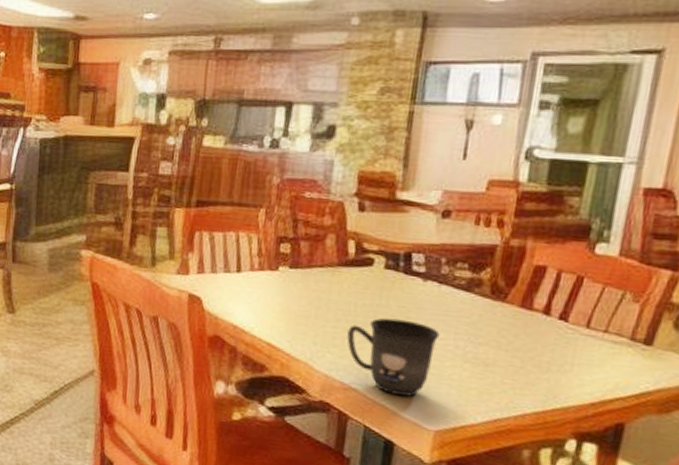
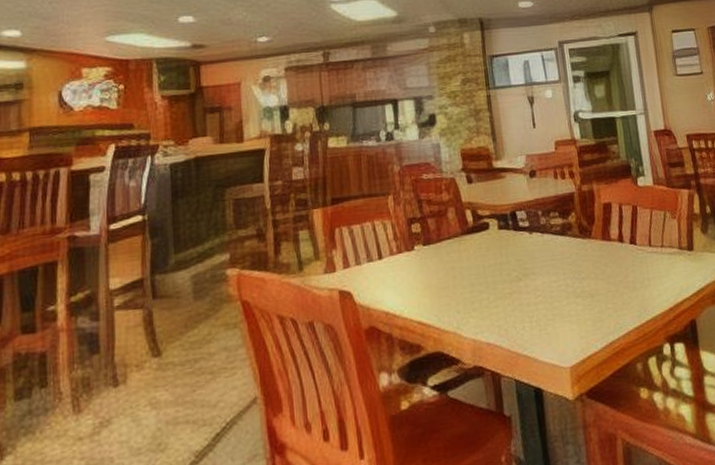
mug: present [347,318,440,397] -> none [482,271,553,343]

